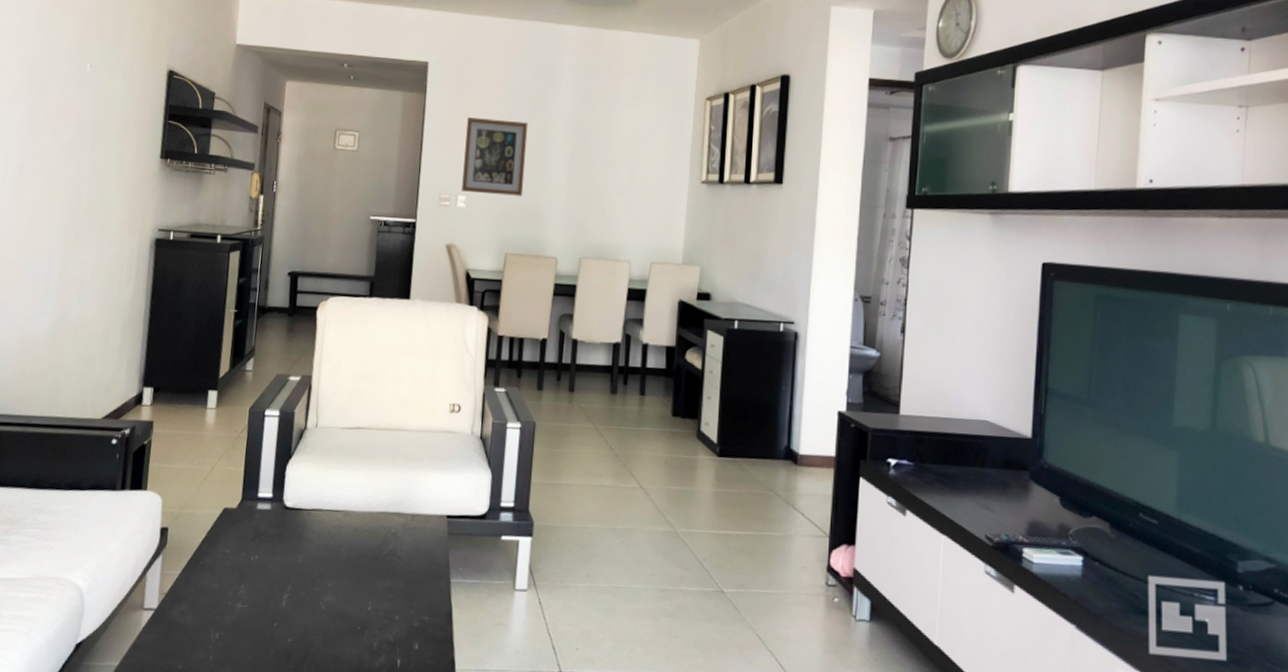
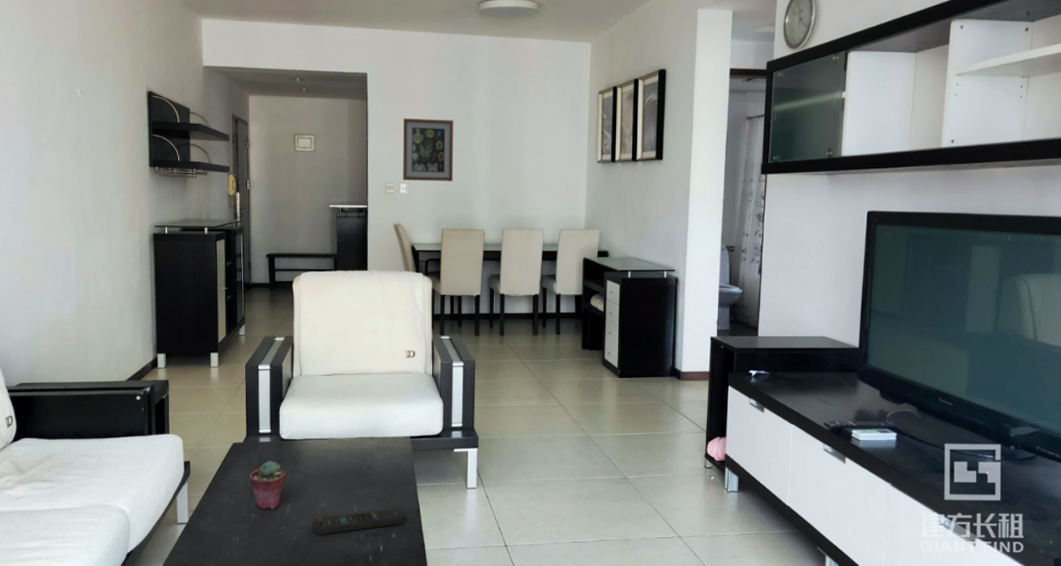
potted succulent: none [239,534,287,599] -> present [249,460,286,510]
remote control: none [312,609,435,639] -> present [312,509,406,535]

